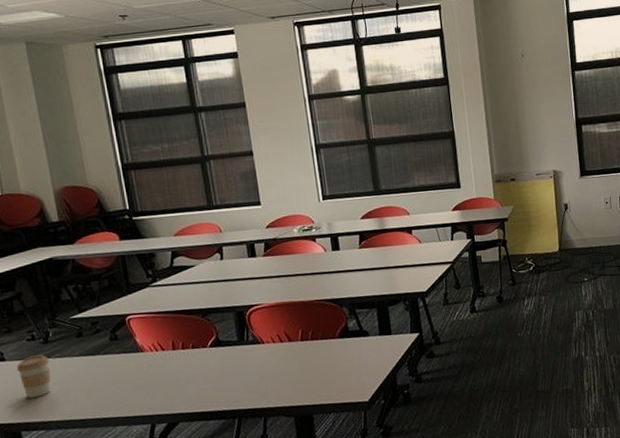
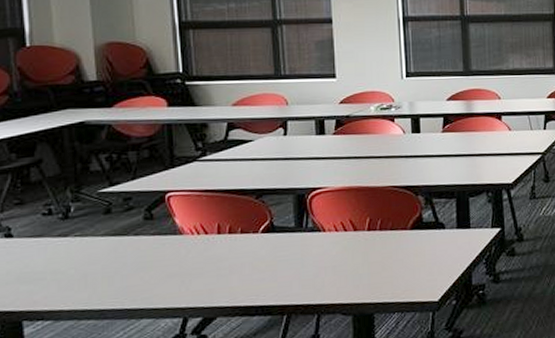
coffee cup: present [16,354,51,398] -> none [25,232,68,283]

